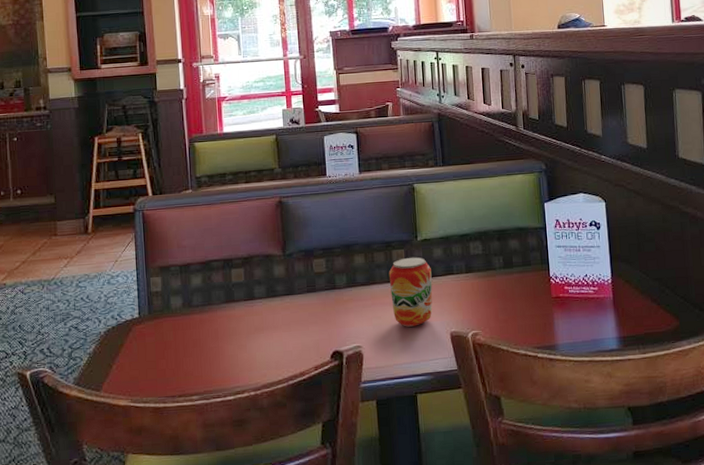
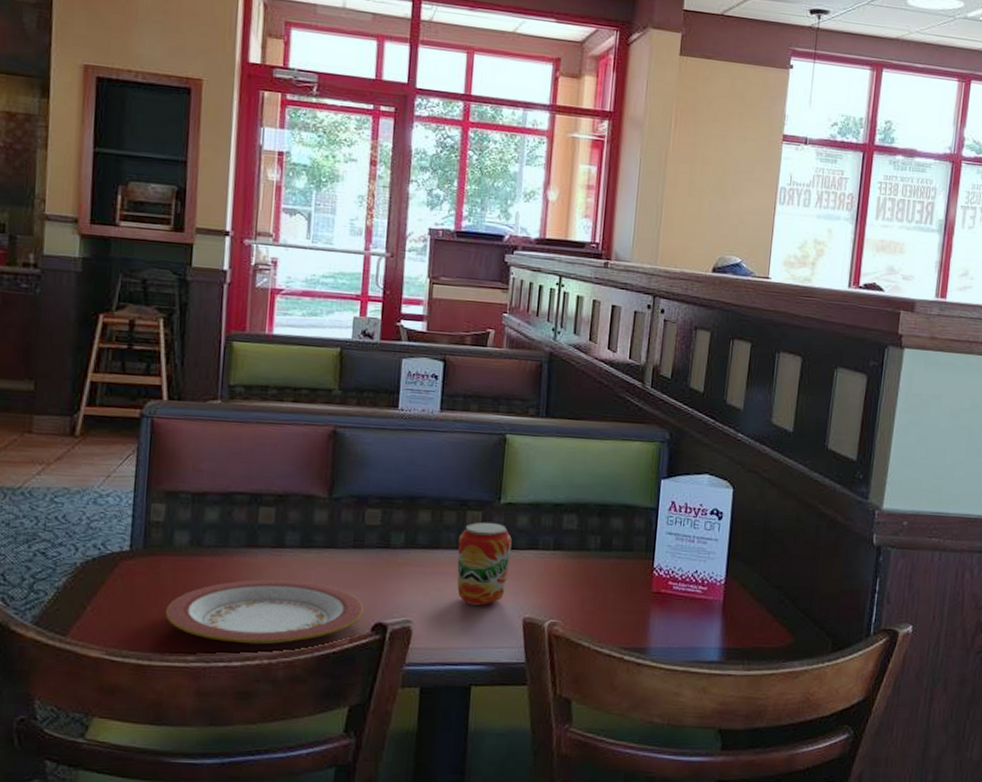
plate: none [171,324,323,381] -> present [165,579,364,645]

